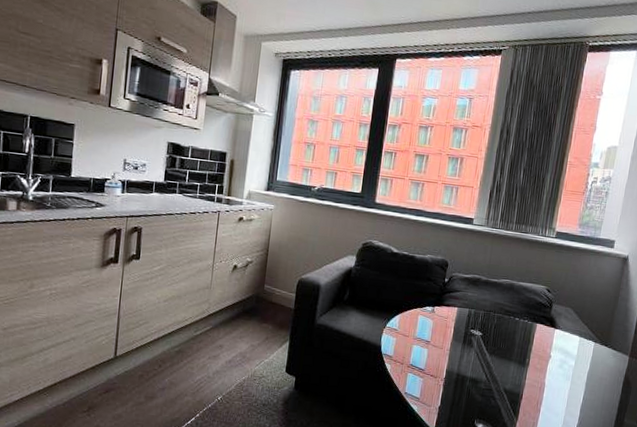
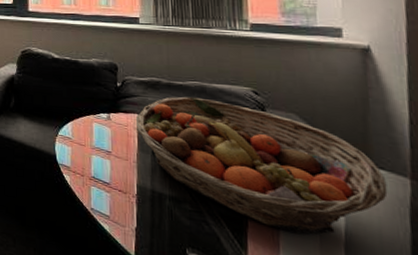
fruit basket: none [453,292,616,401] -> present [135,96,388,234]

